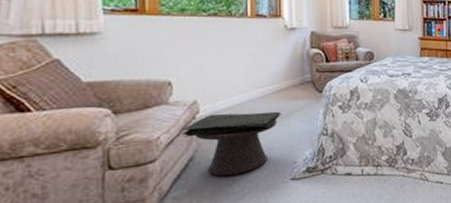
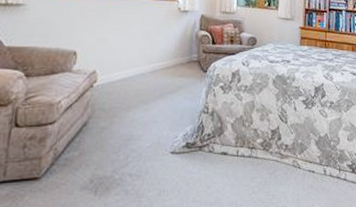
side table: present [181,111,282,177] -> none [80,84,169,143]

